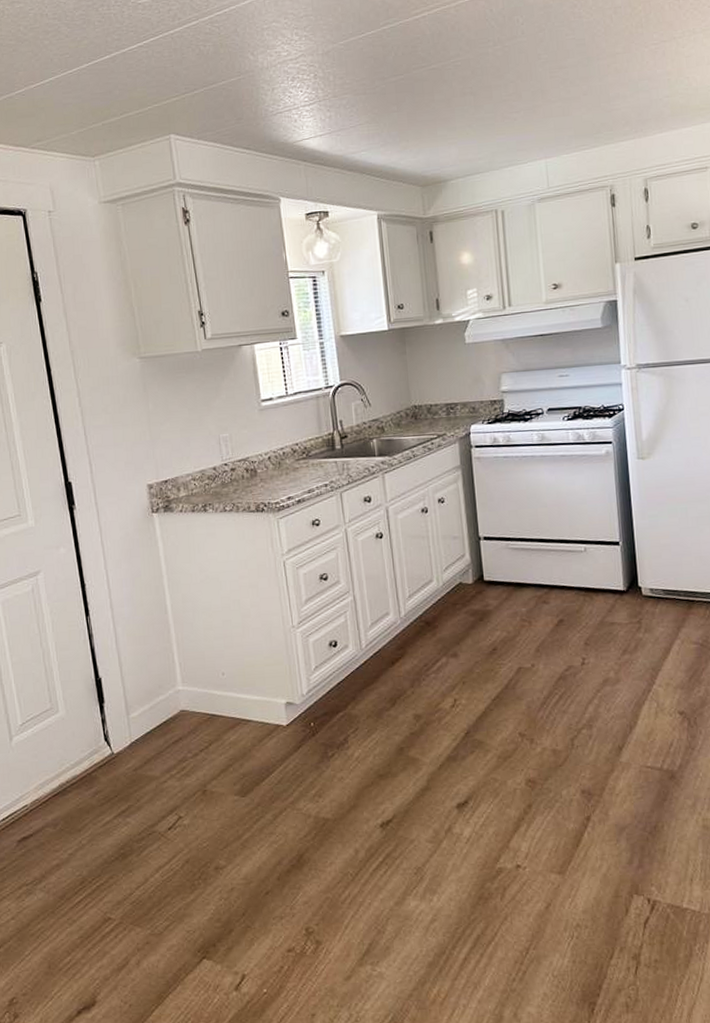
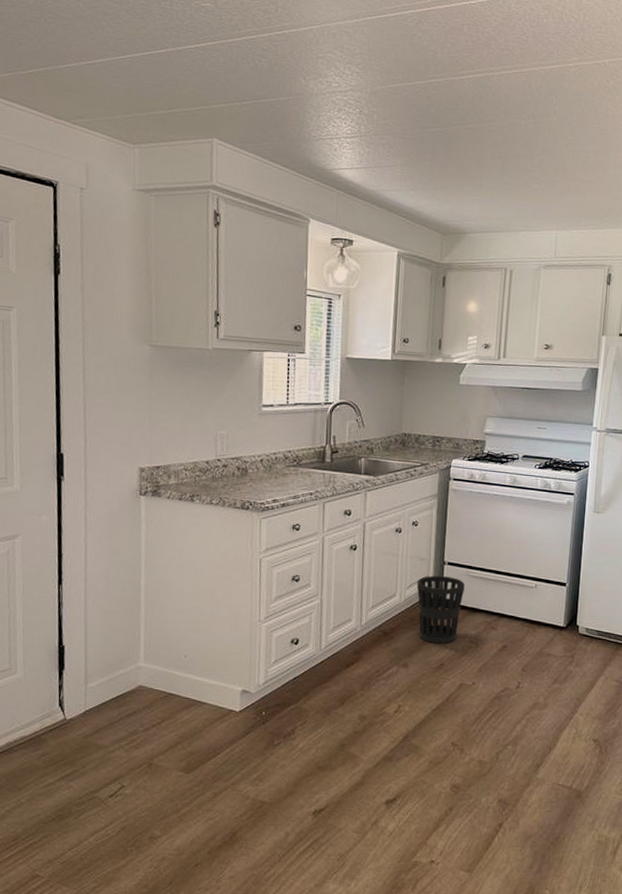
wastebasket: none [453,552,507,628] -> present [416,575,465,644]

